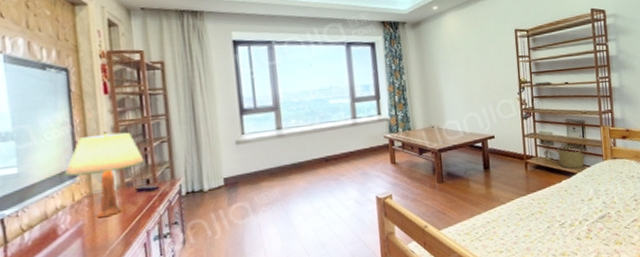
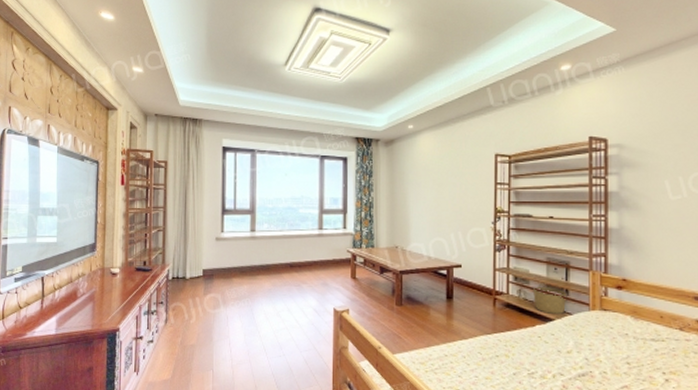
table lamp: present [64,131,146,219] -> none [87,216,145,289]

